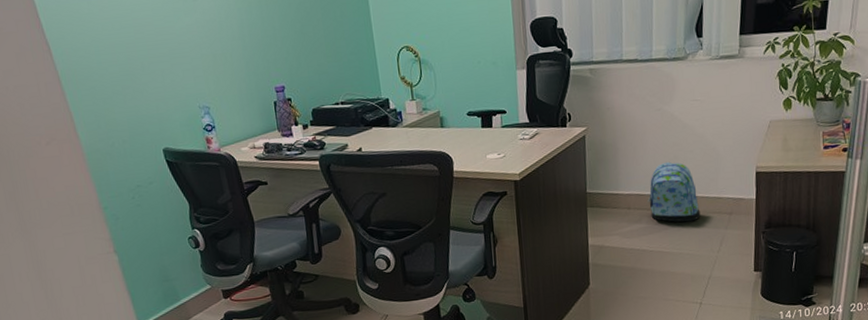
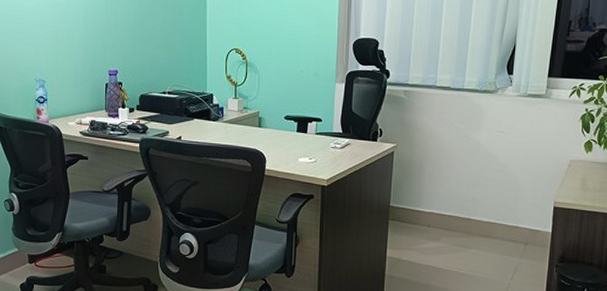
backpack: present [647,161,701,223] -> none [447,186,497,247]

